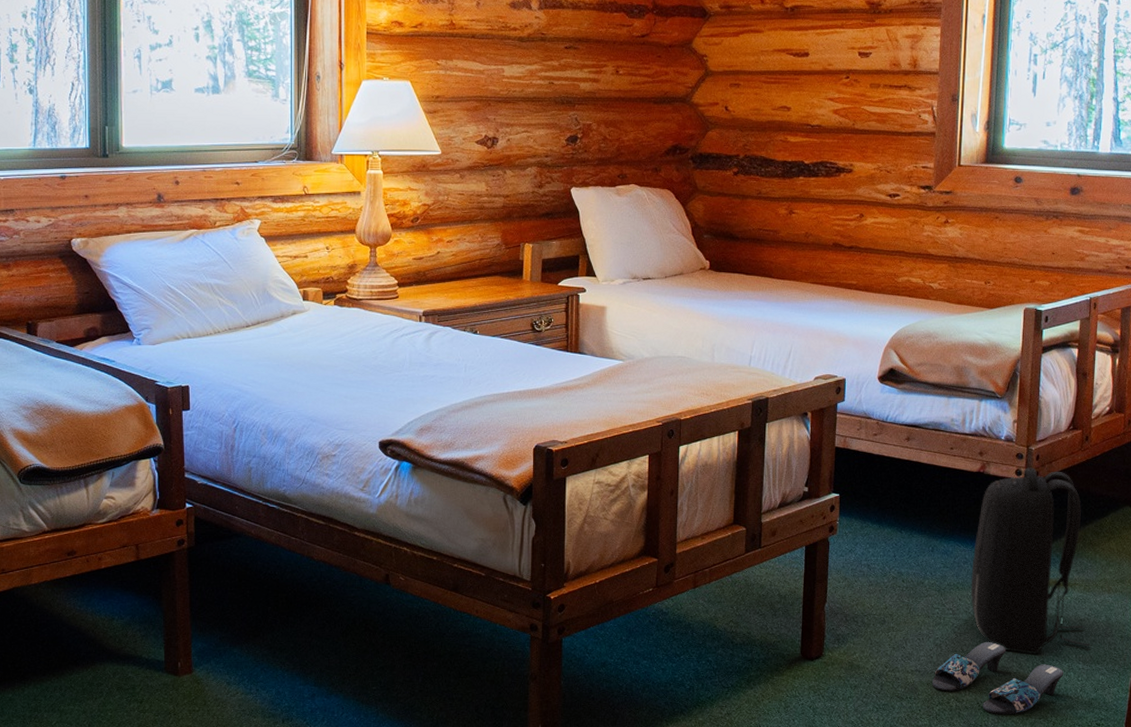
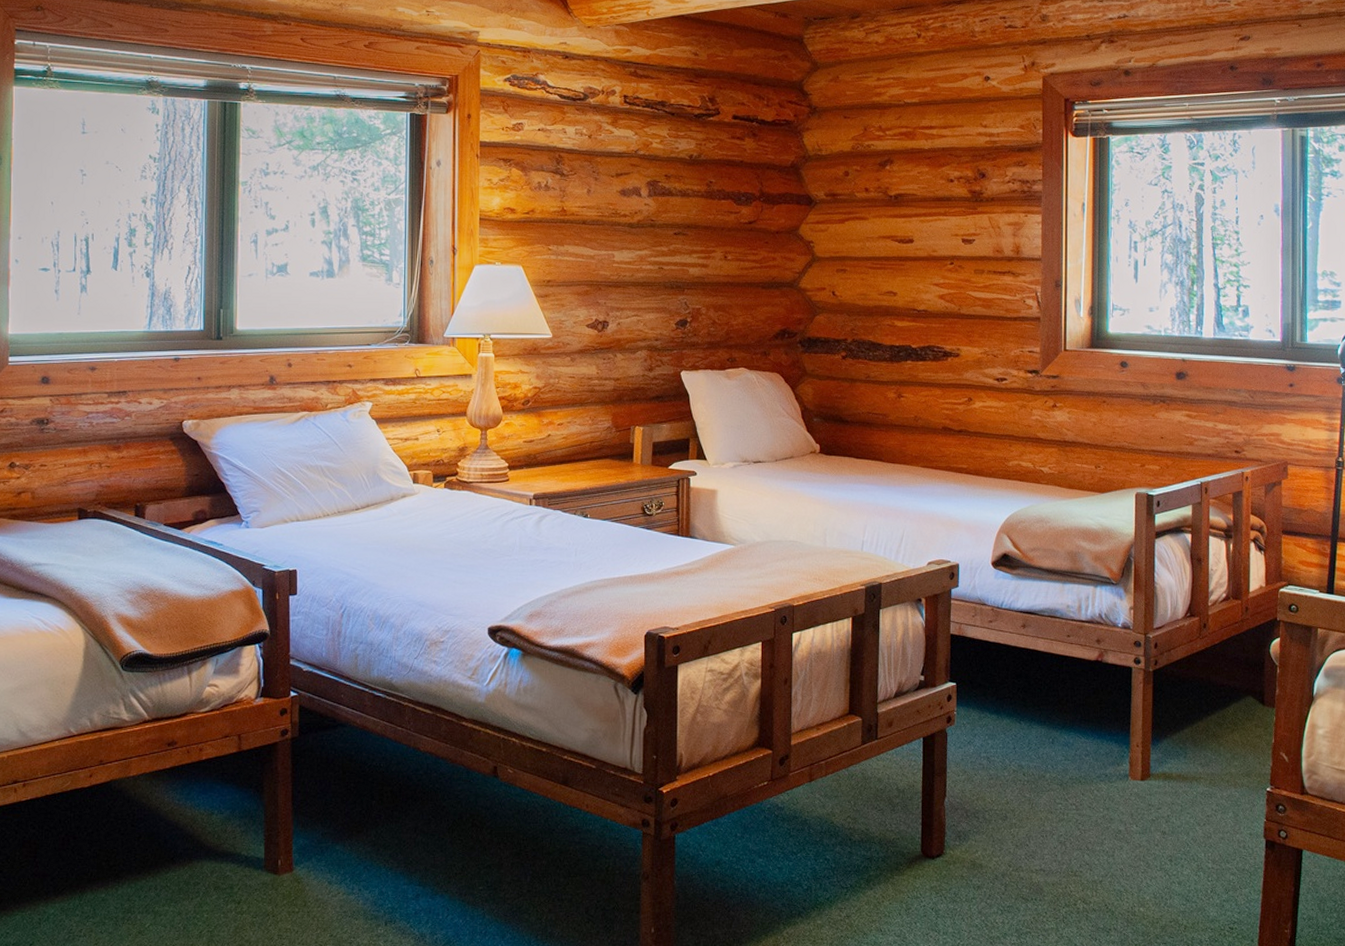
slippers: present [932,641,1064,714] -> none [1058,838,1193,917]
backpack: present [970,467,1091,655] -> none [1093,656,1220,853]

